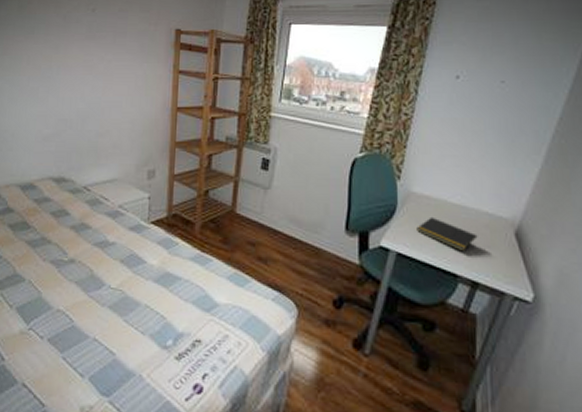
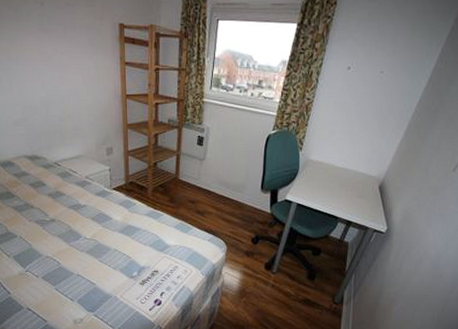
notepad: present [417,216,478,252] -> none [312,177,354,201]

